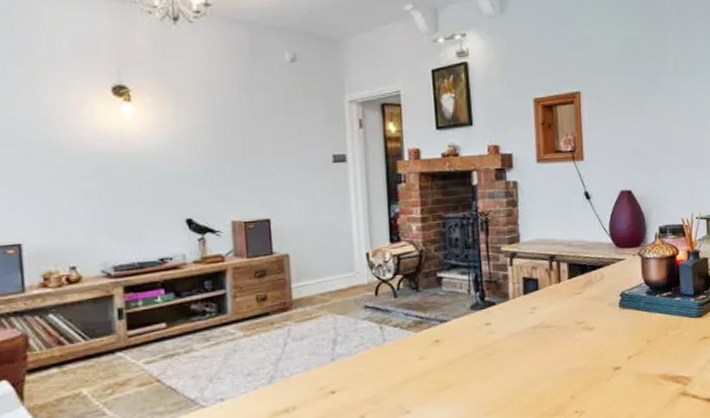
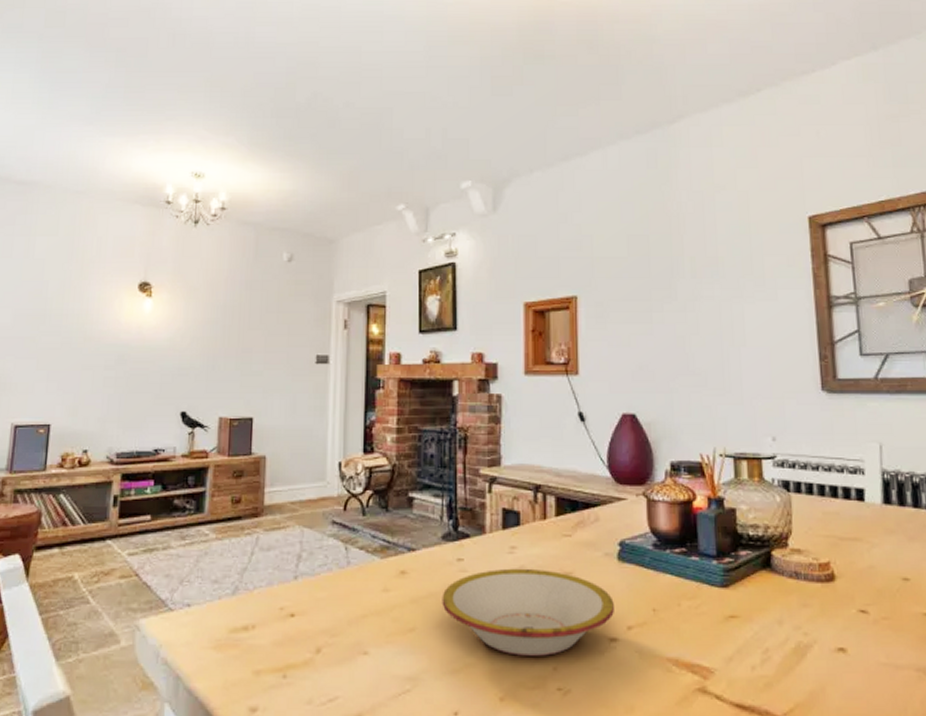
bowl: none [473,322,617,393] -> present [442,568,614,657]

